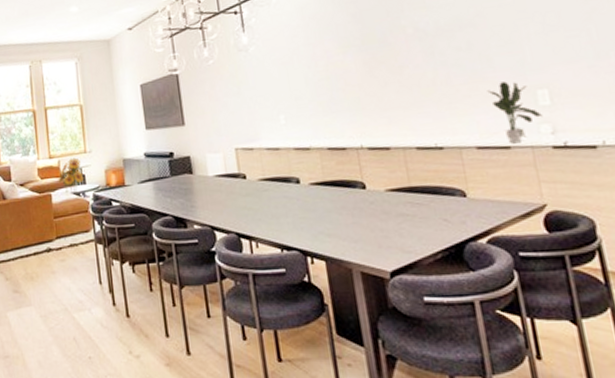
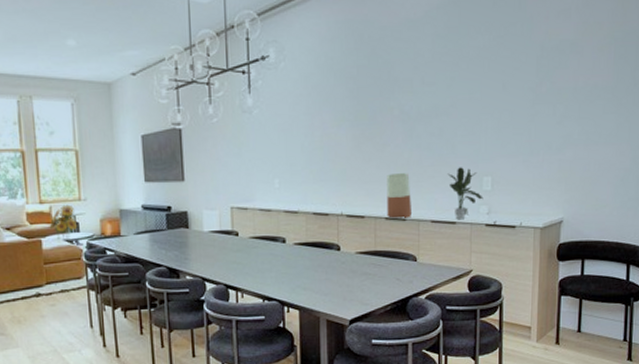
vase: none [410,95,449,148] -> present [387,173,411,219]

